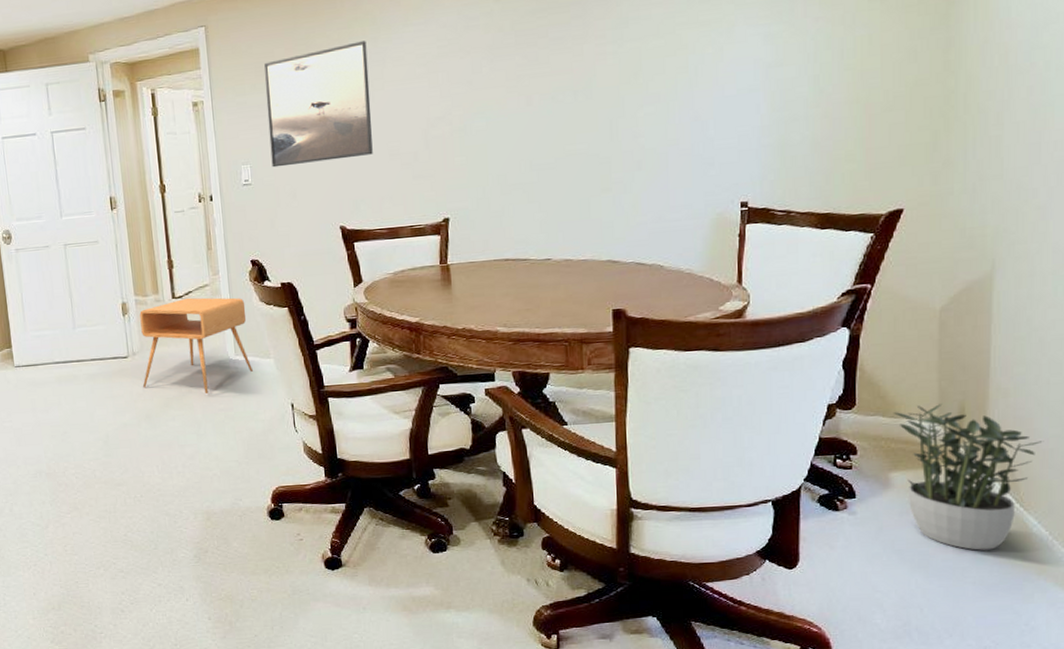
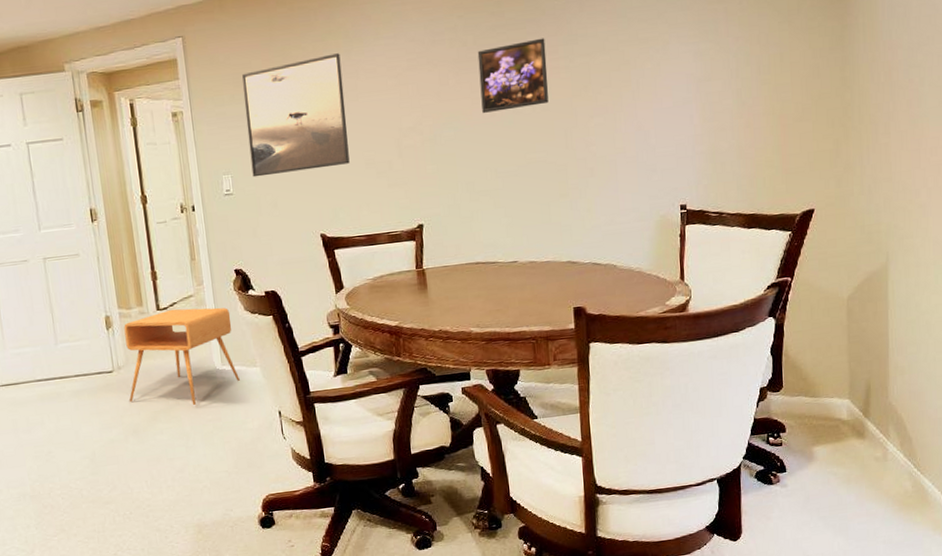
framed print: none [515,21,593,102] -> present [477,38,549,113]
potted plant: present [893,404,1044,551] -> none [813,383,934,512]

